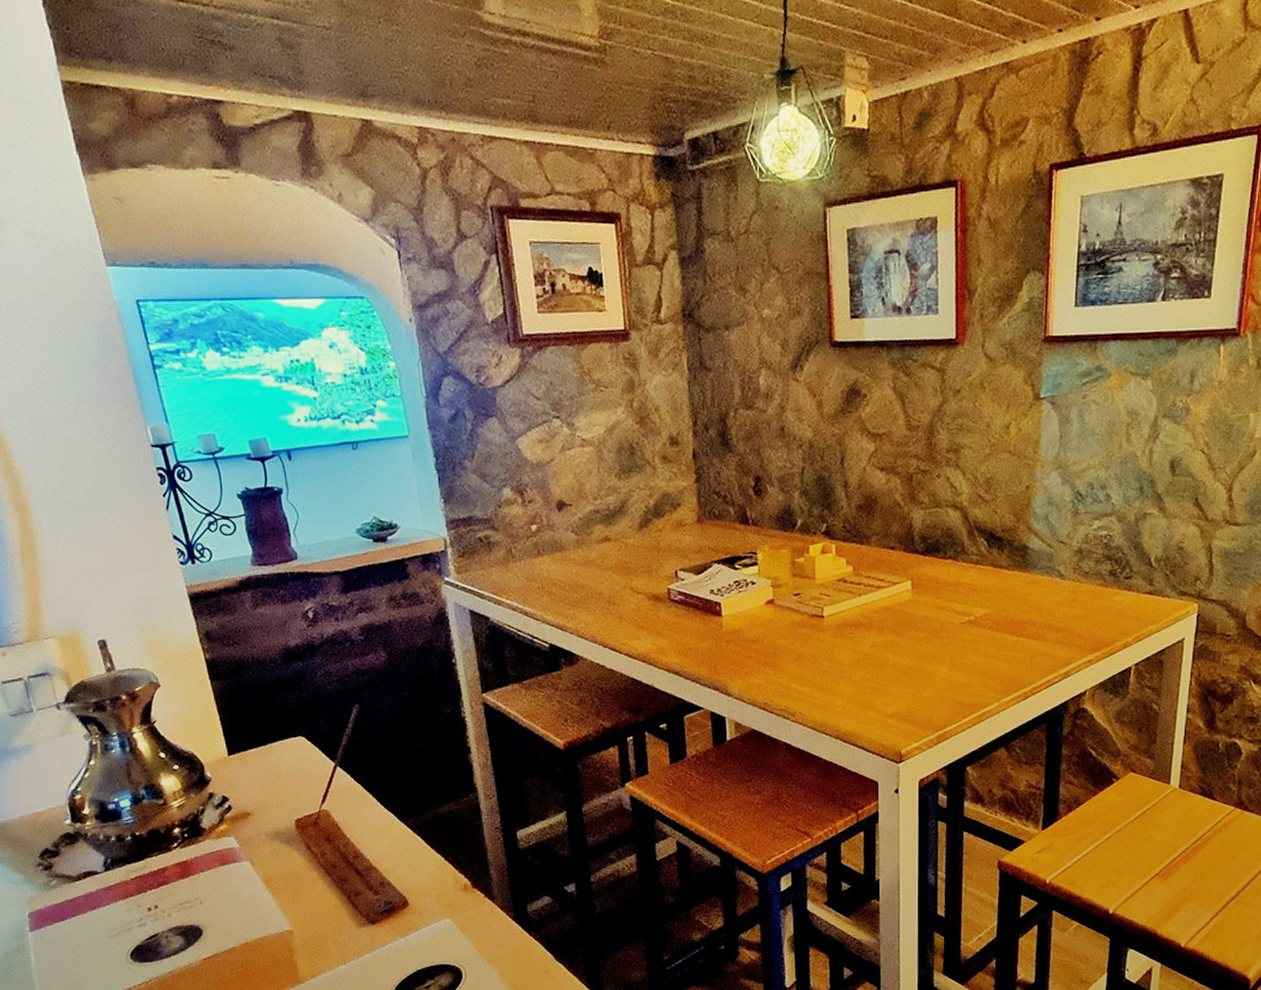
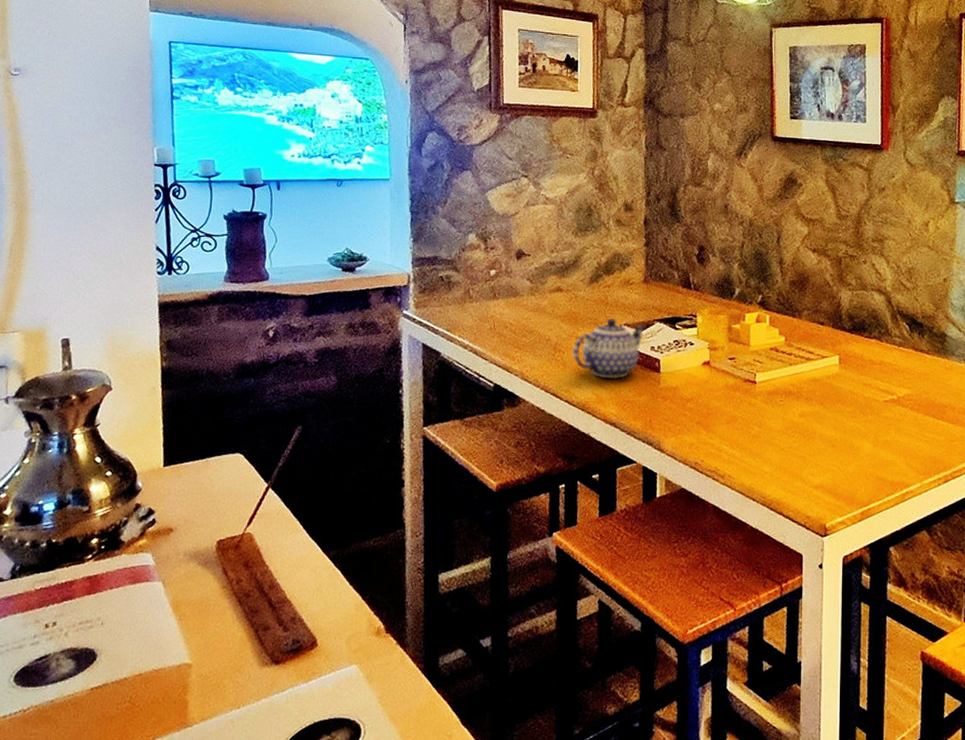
teapot: none [628,563,704,628] -> present [573,318,646,380]

